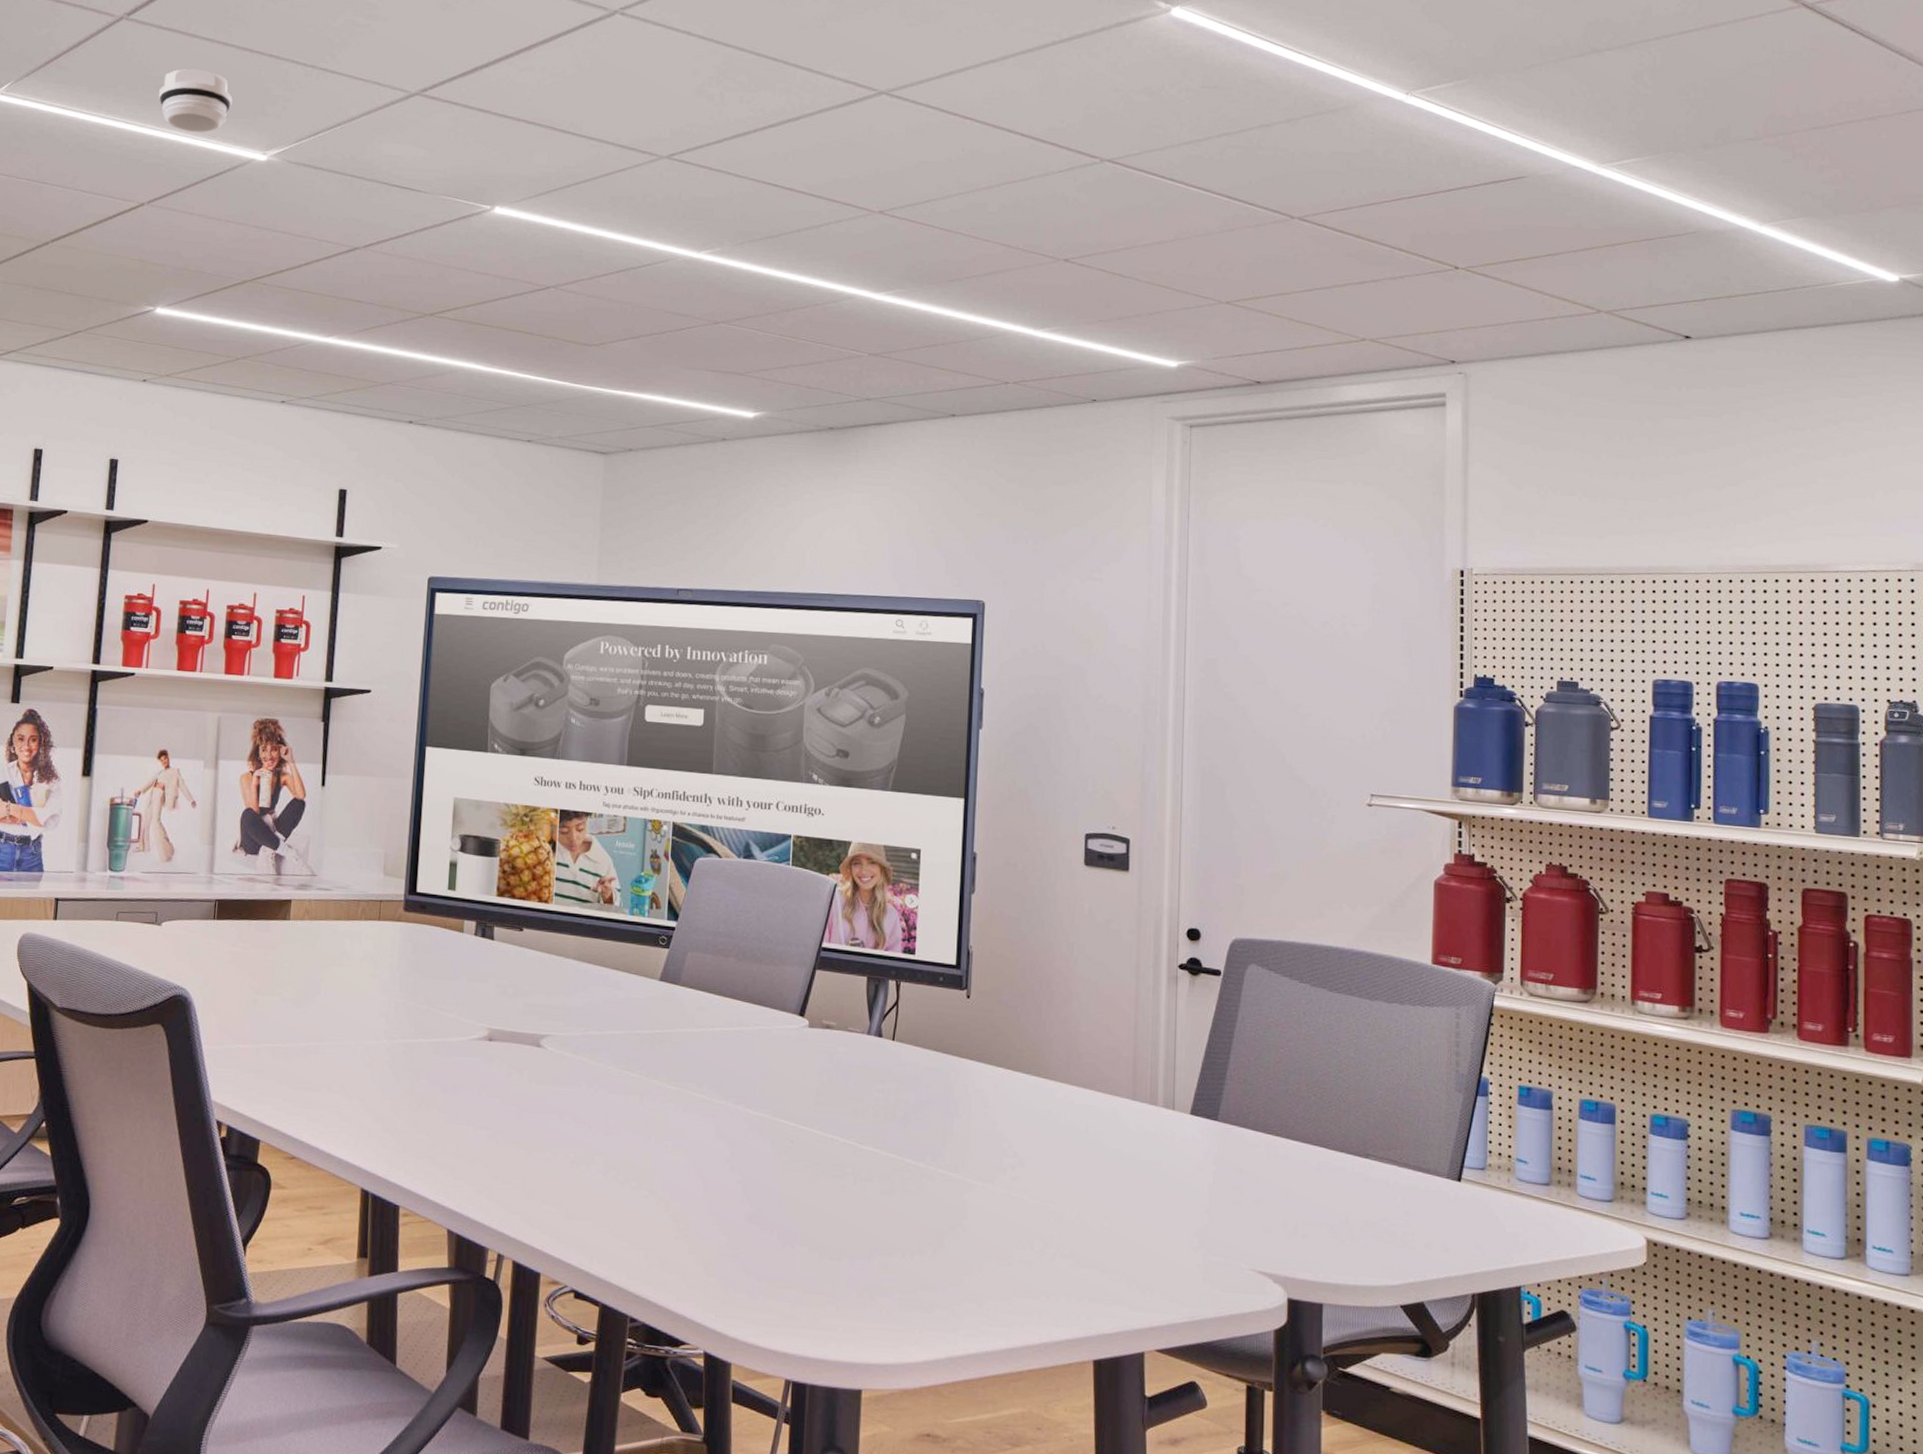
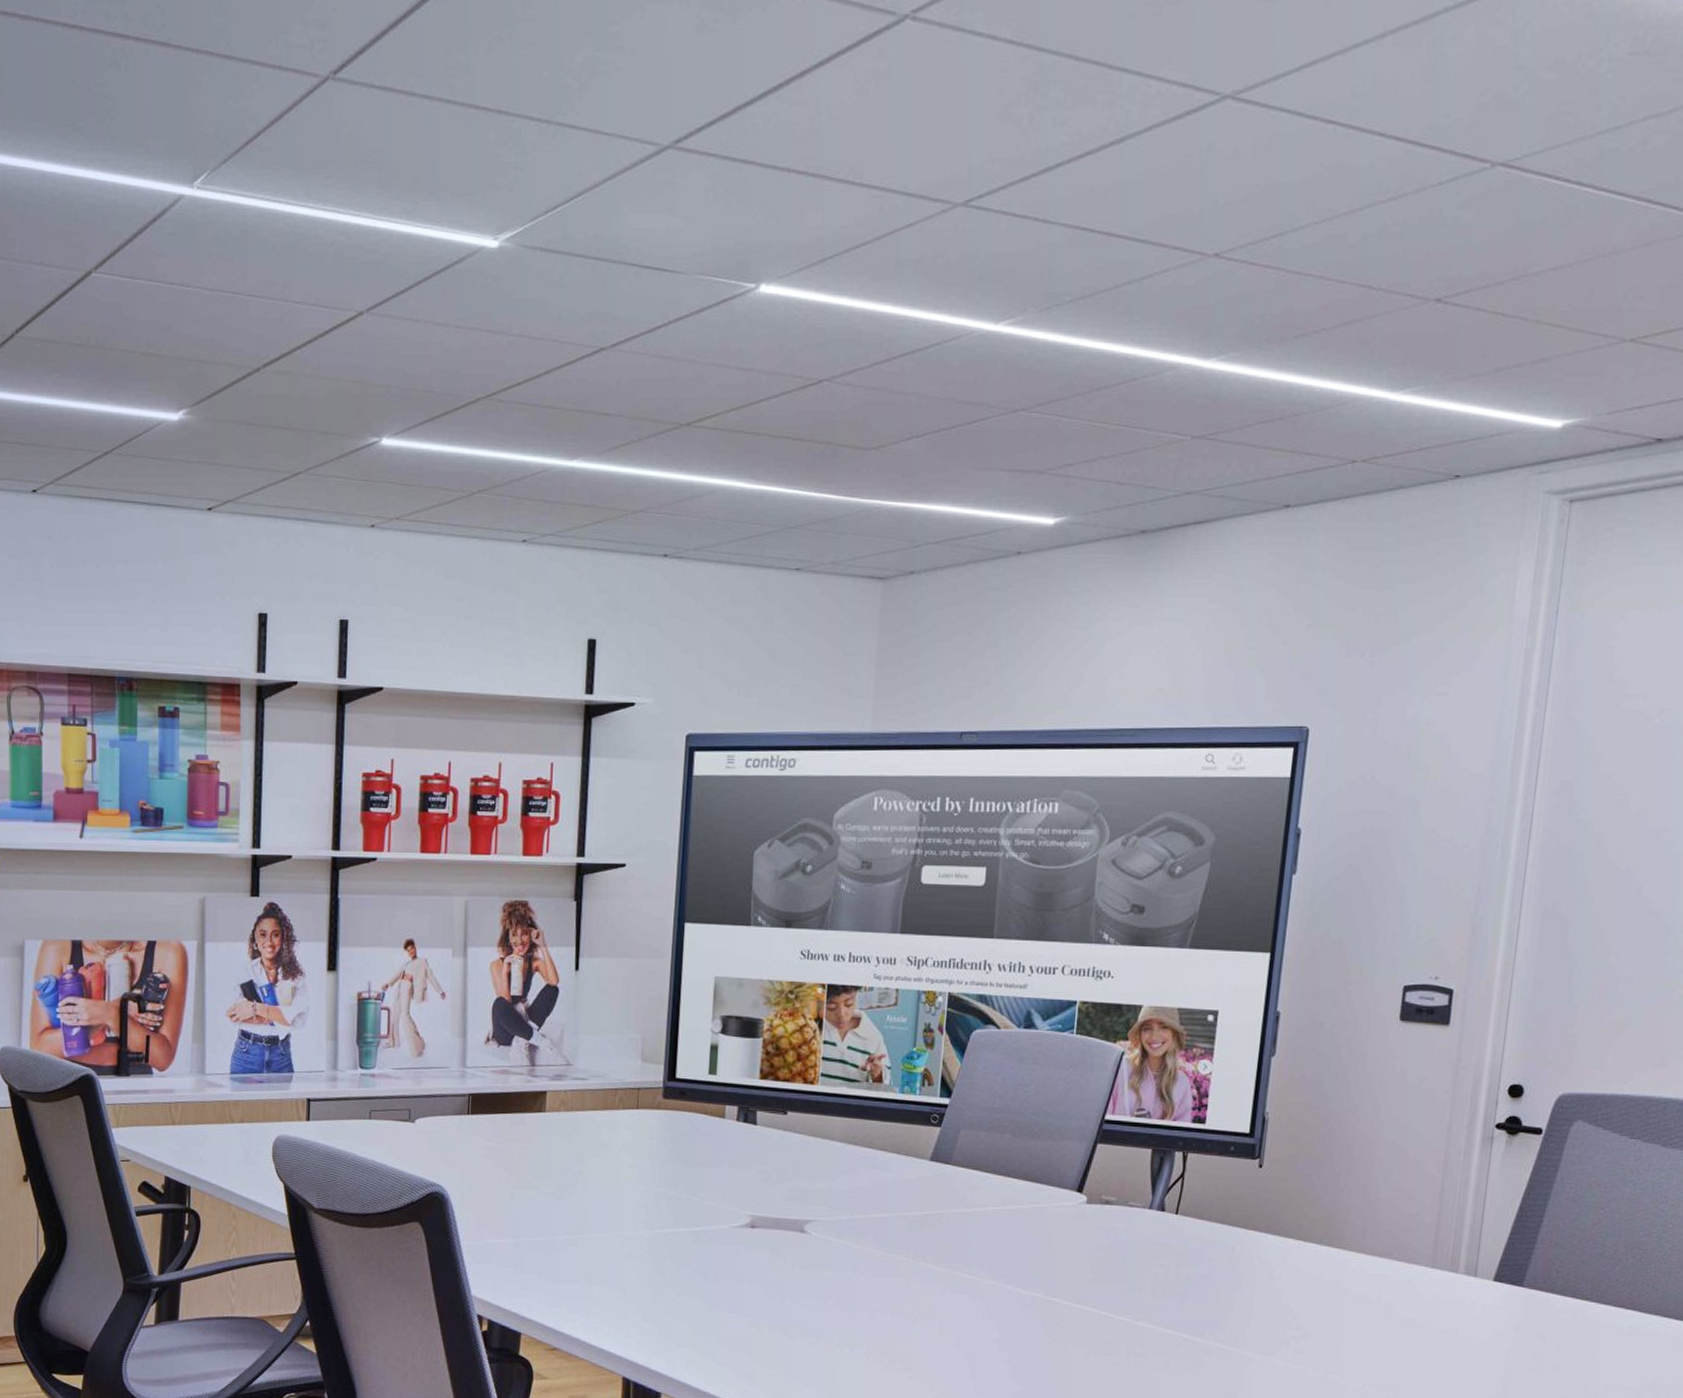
smoke detector: present [159,69,233,133] -> none [374,138,458,218]

